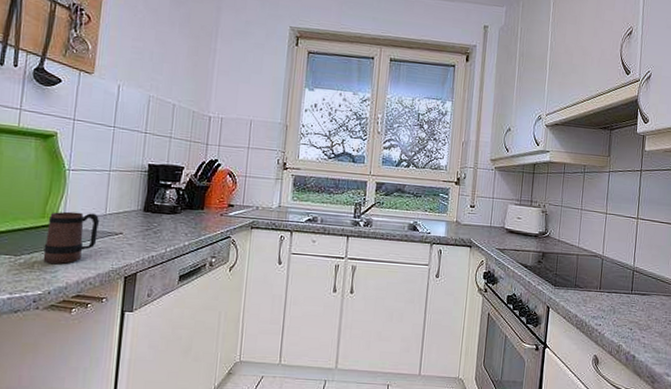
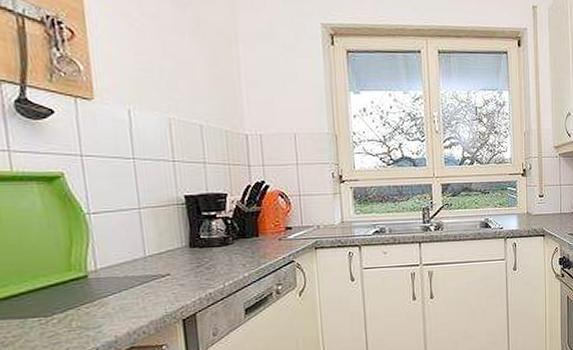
mug: present [43,211,100,265] -> none [77,258,142,320]

